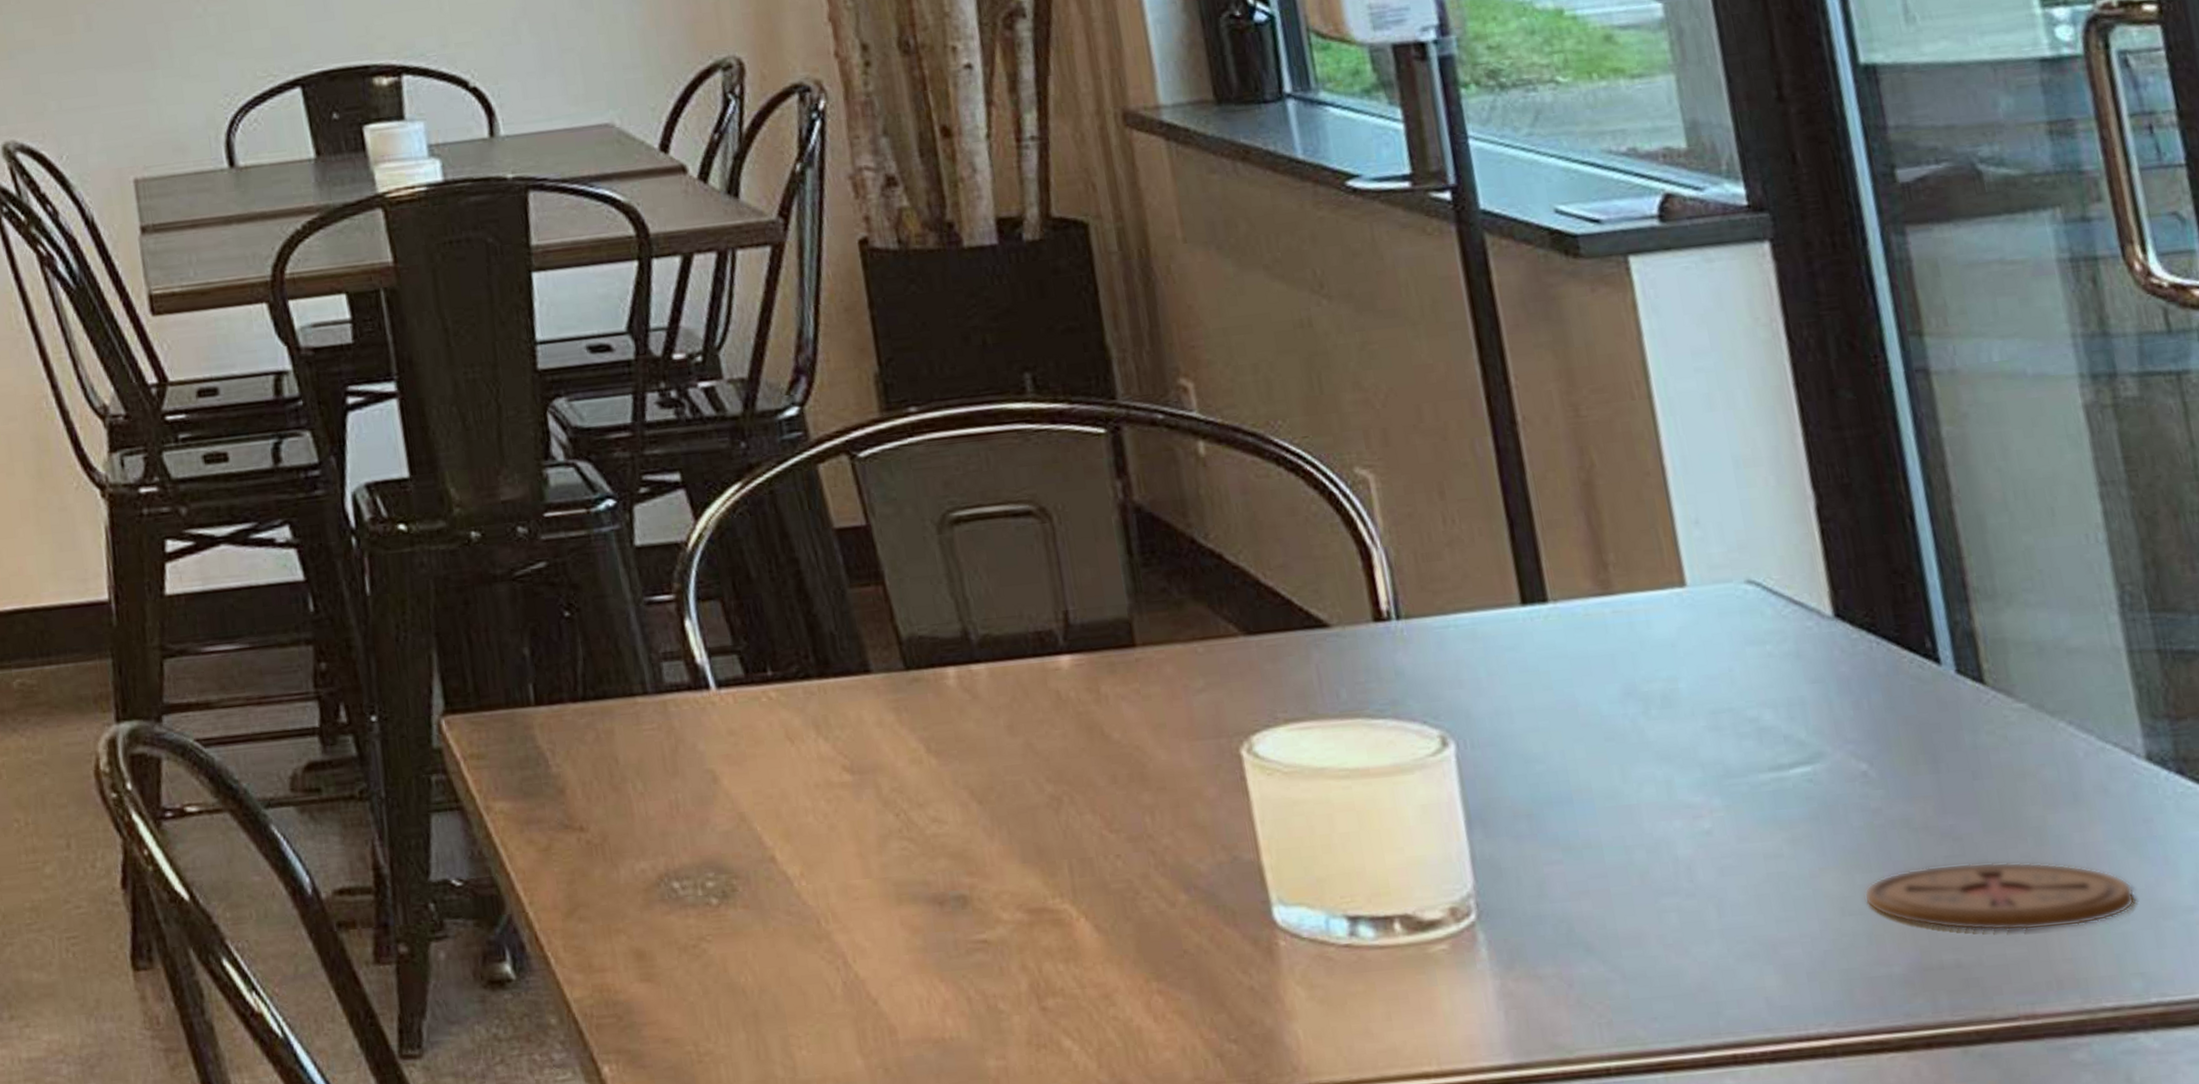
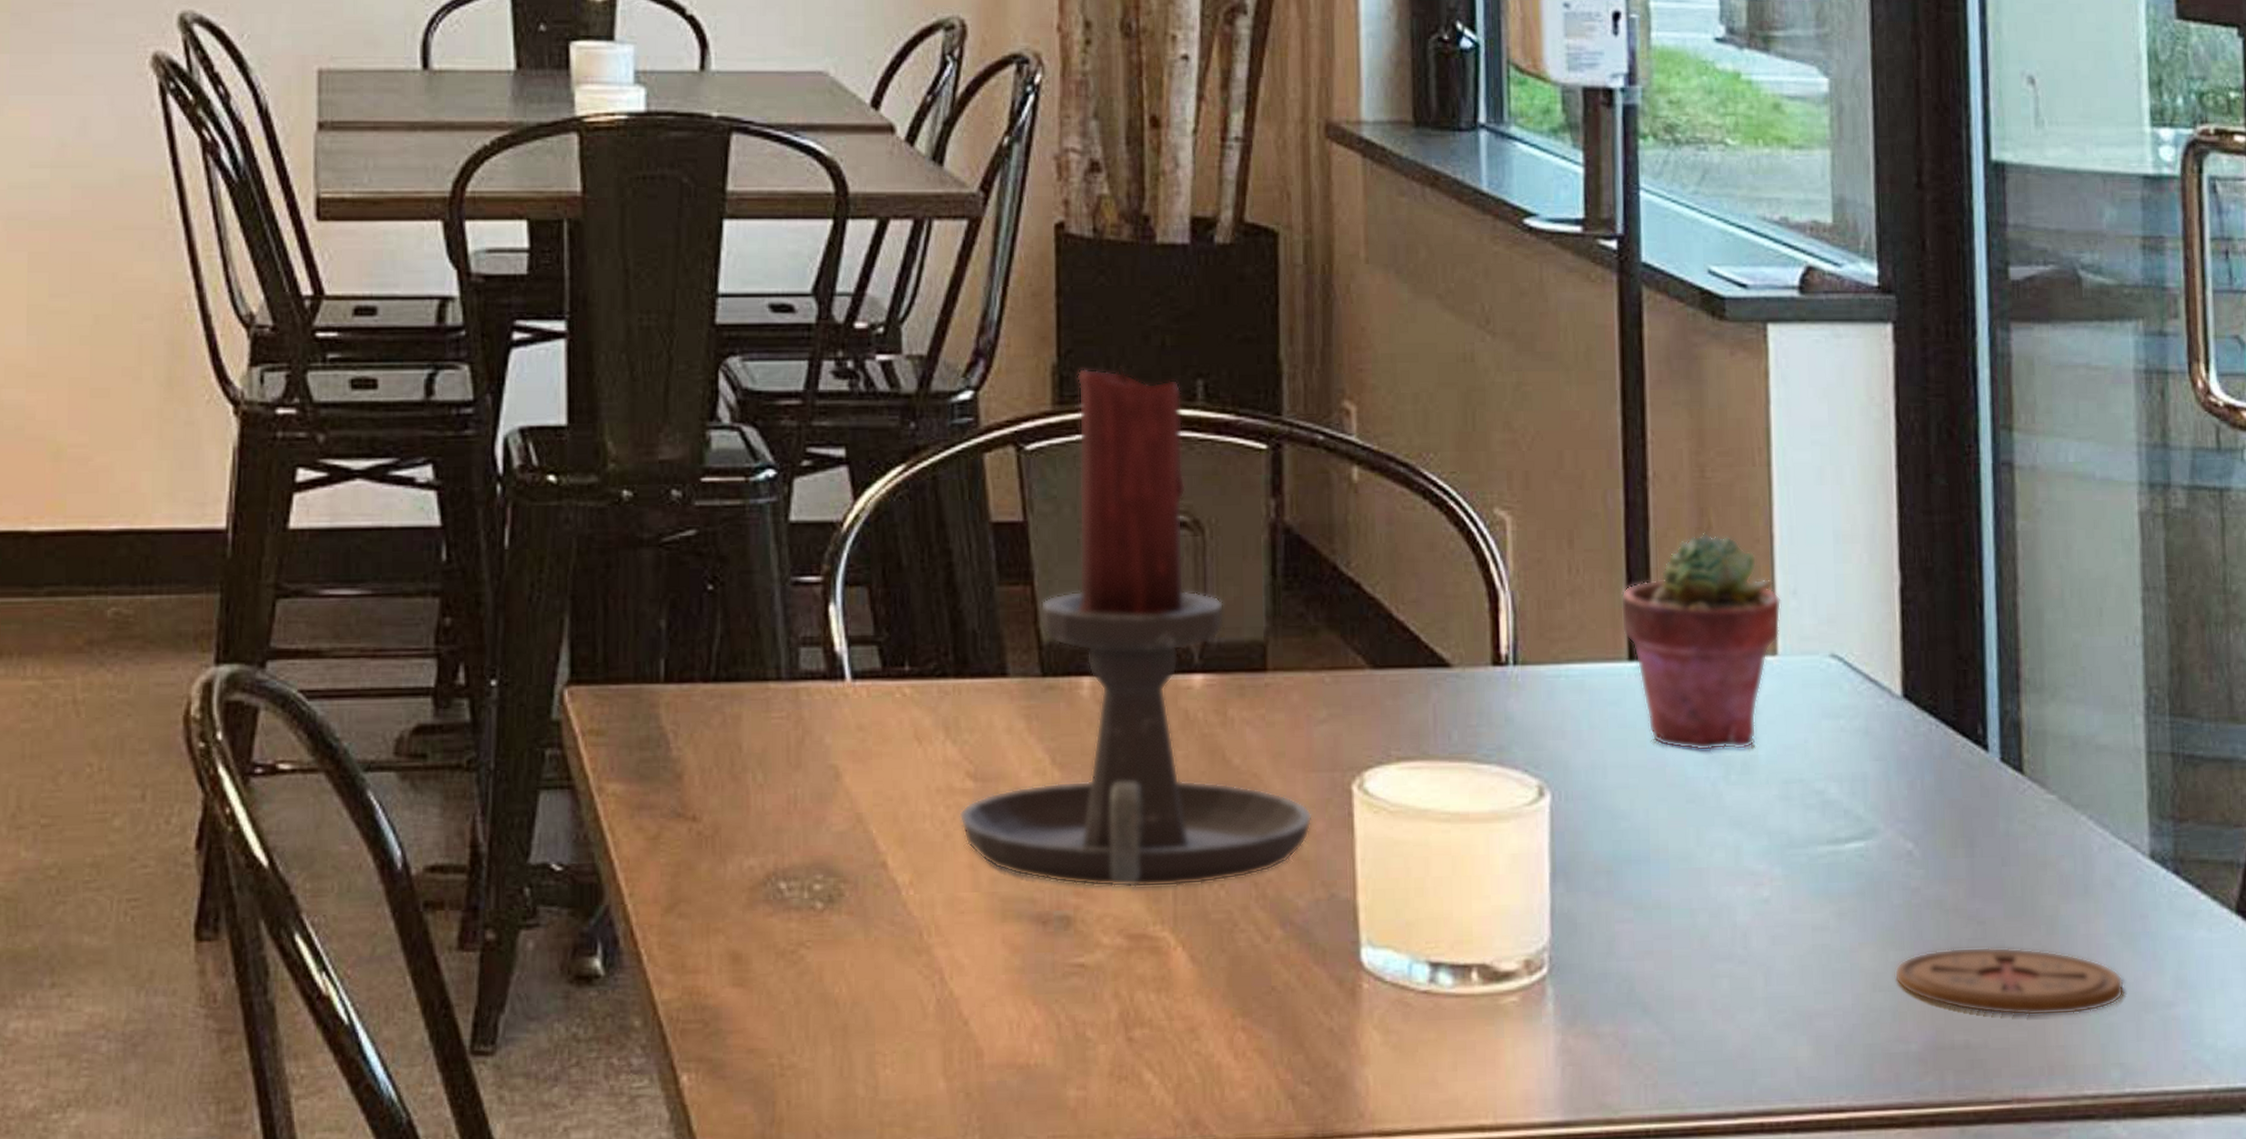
candle holder: none [840,368,1204,866] -> present [959,366,1312,888]
potted succulent: none [1503,470,1686,689] -> present [1620,532,1782,751]

